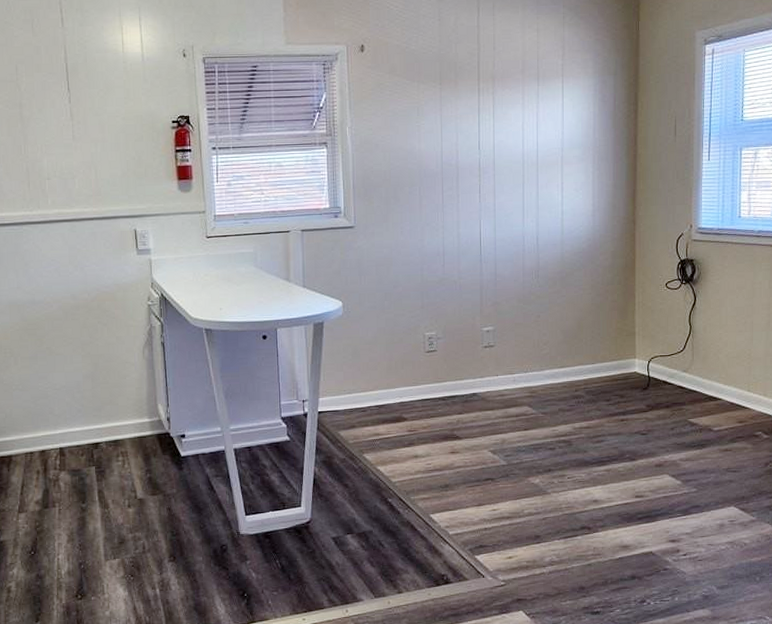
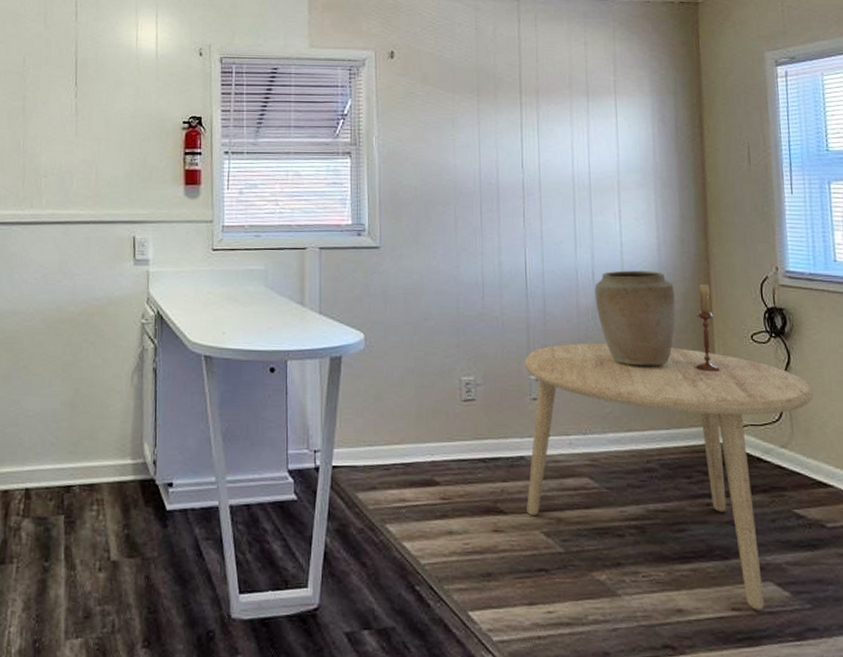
dining table: none [478,297,712,496] -> present [524,342,813,611]
vase: none [538,234,605,315] -> present [595,270,676,366]
candlestick: none [617,241,639,316] -> present [693,282,721,373]

